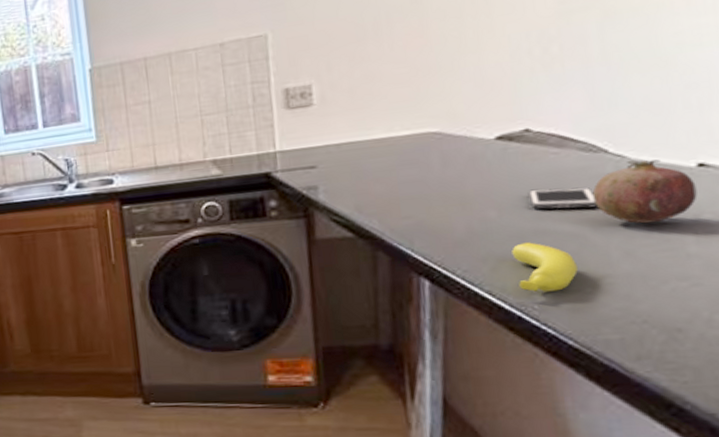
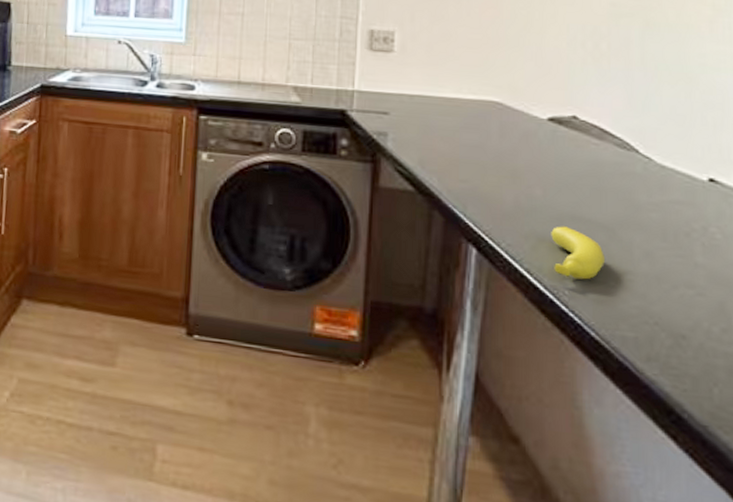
cell phone: present [528,187,597,209] -> none [570,175,626,203]
fruit: present [592,159,698,224] -> none [623,164,707,228]

